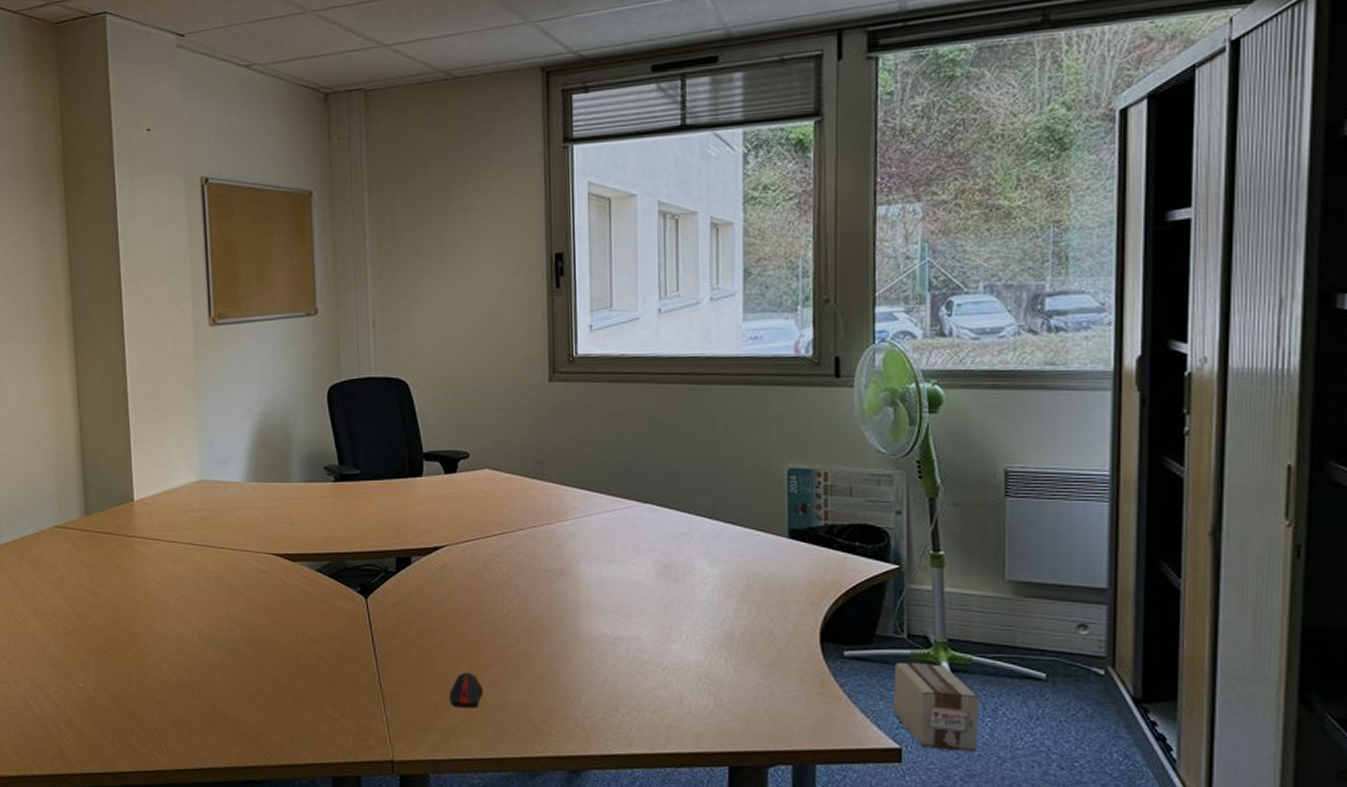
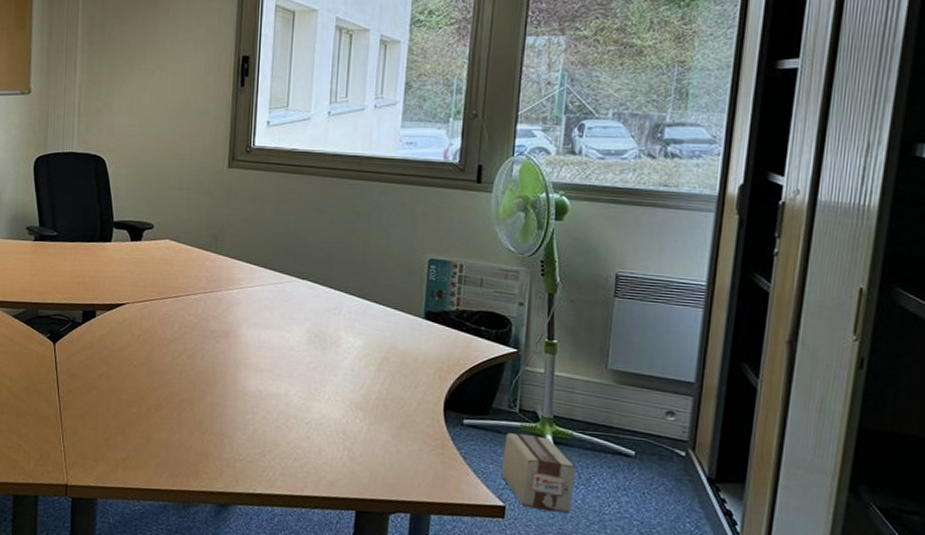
computer mouse: present [450,672,484,709] -> none [120,413,150,445]

